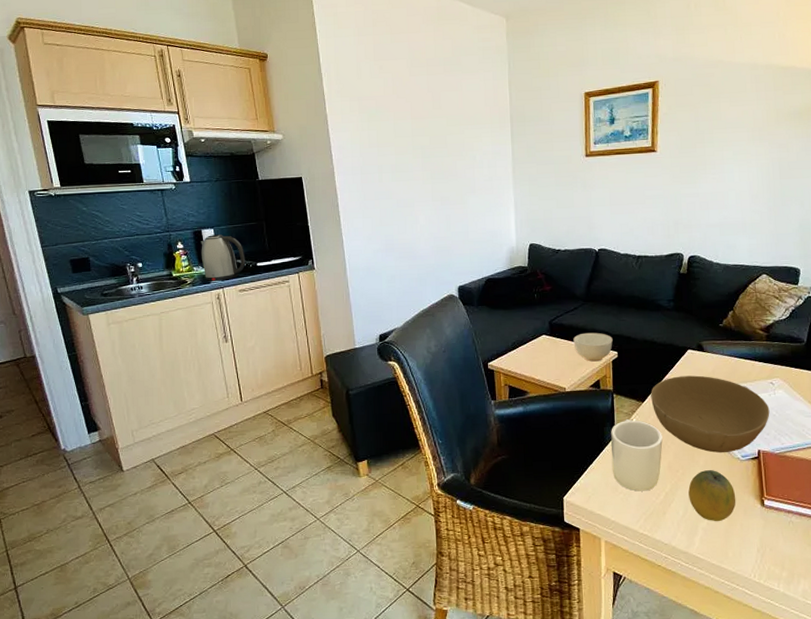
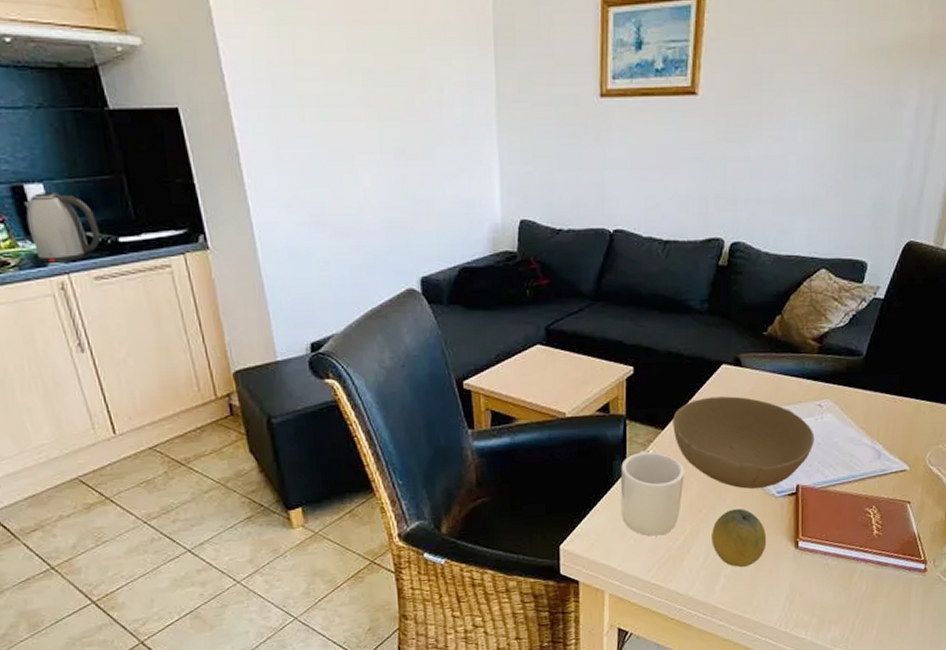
bowl: present [573,332,613,362] -> none [577,341,628,380]

